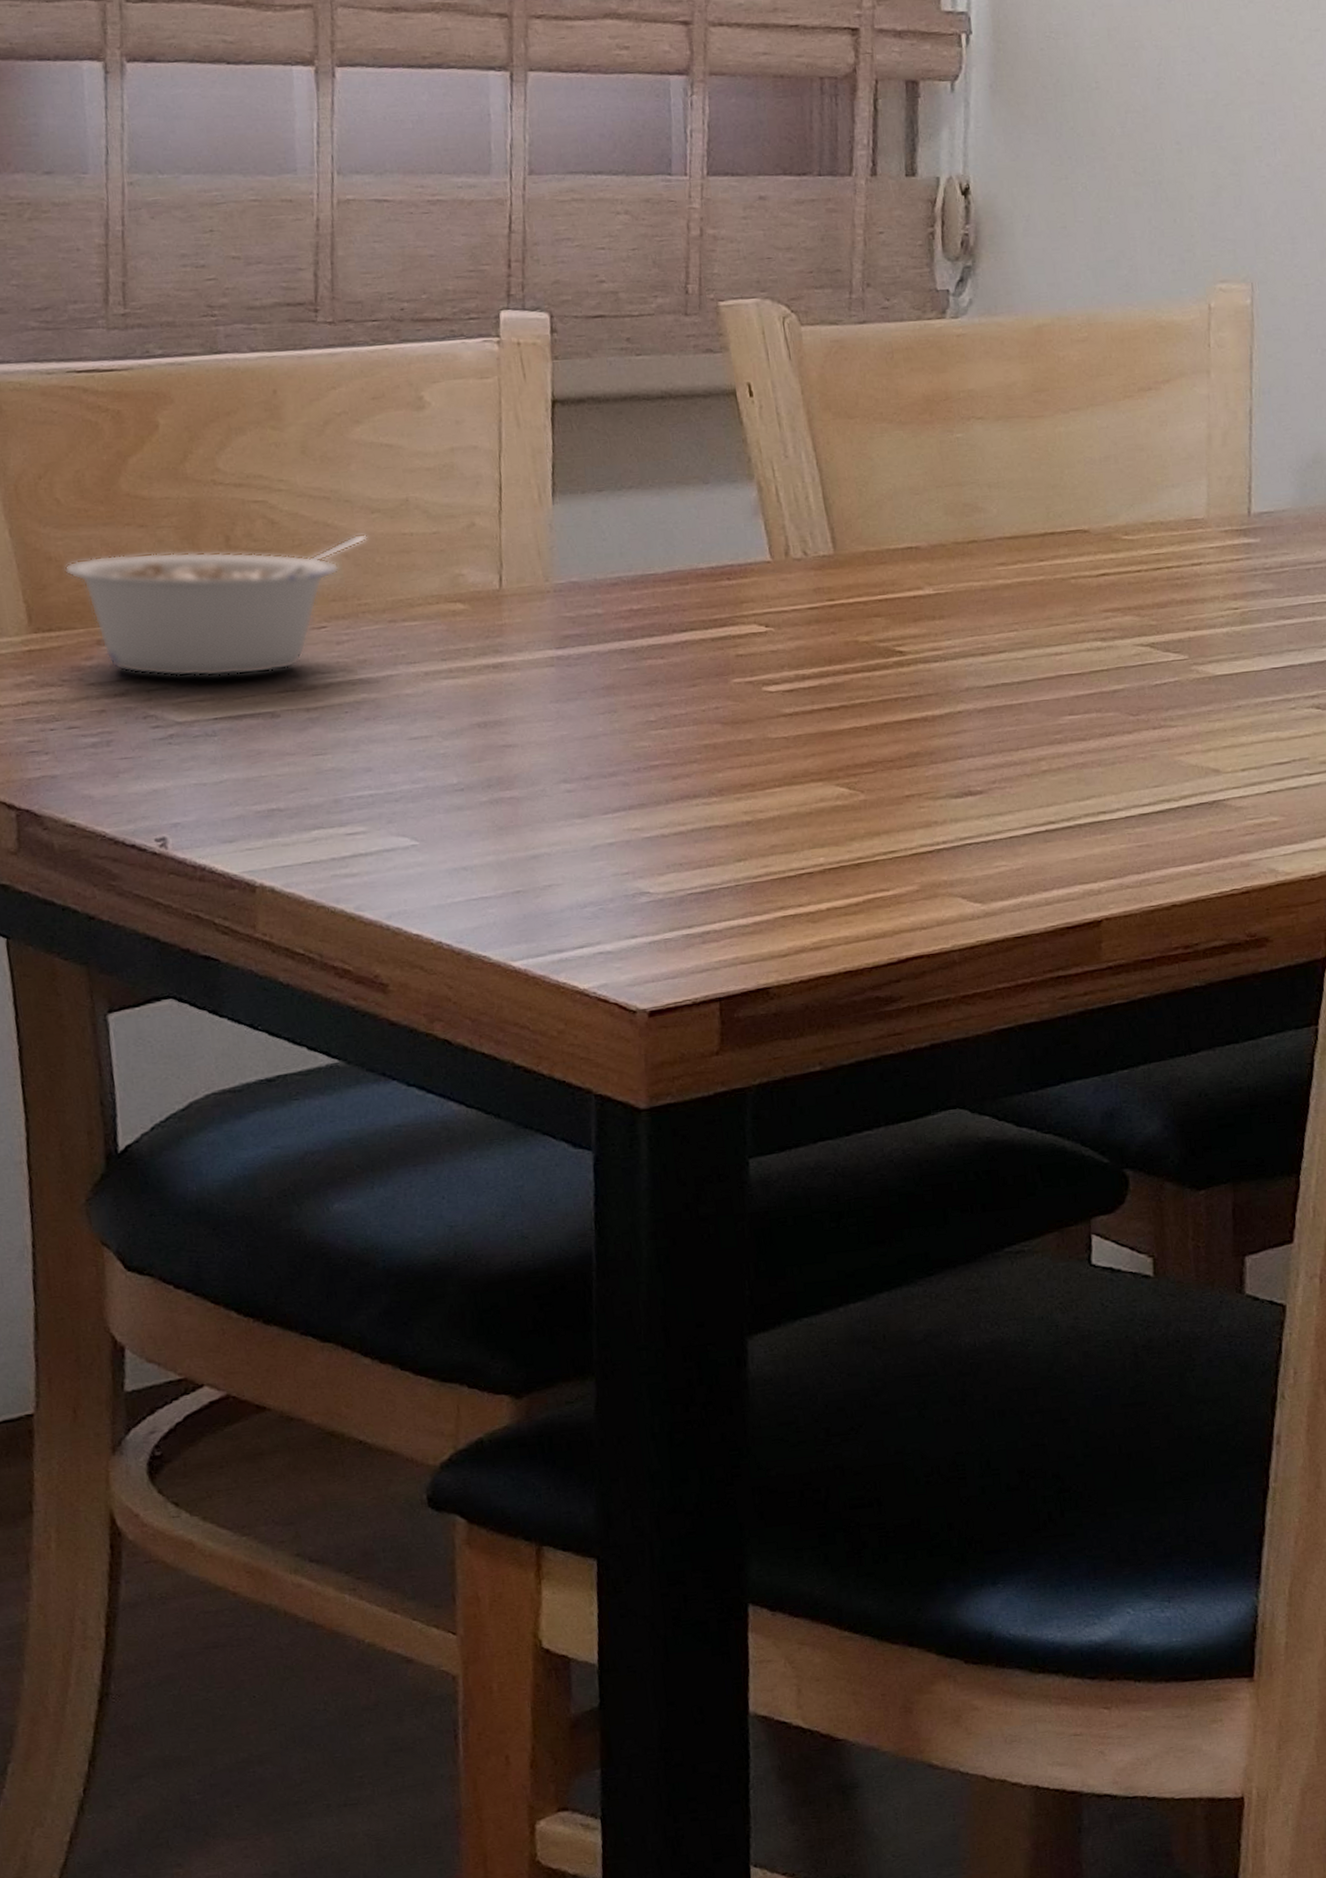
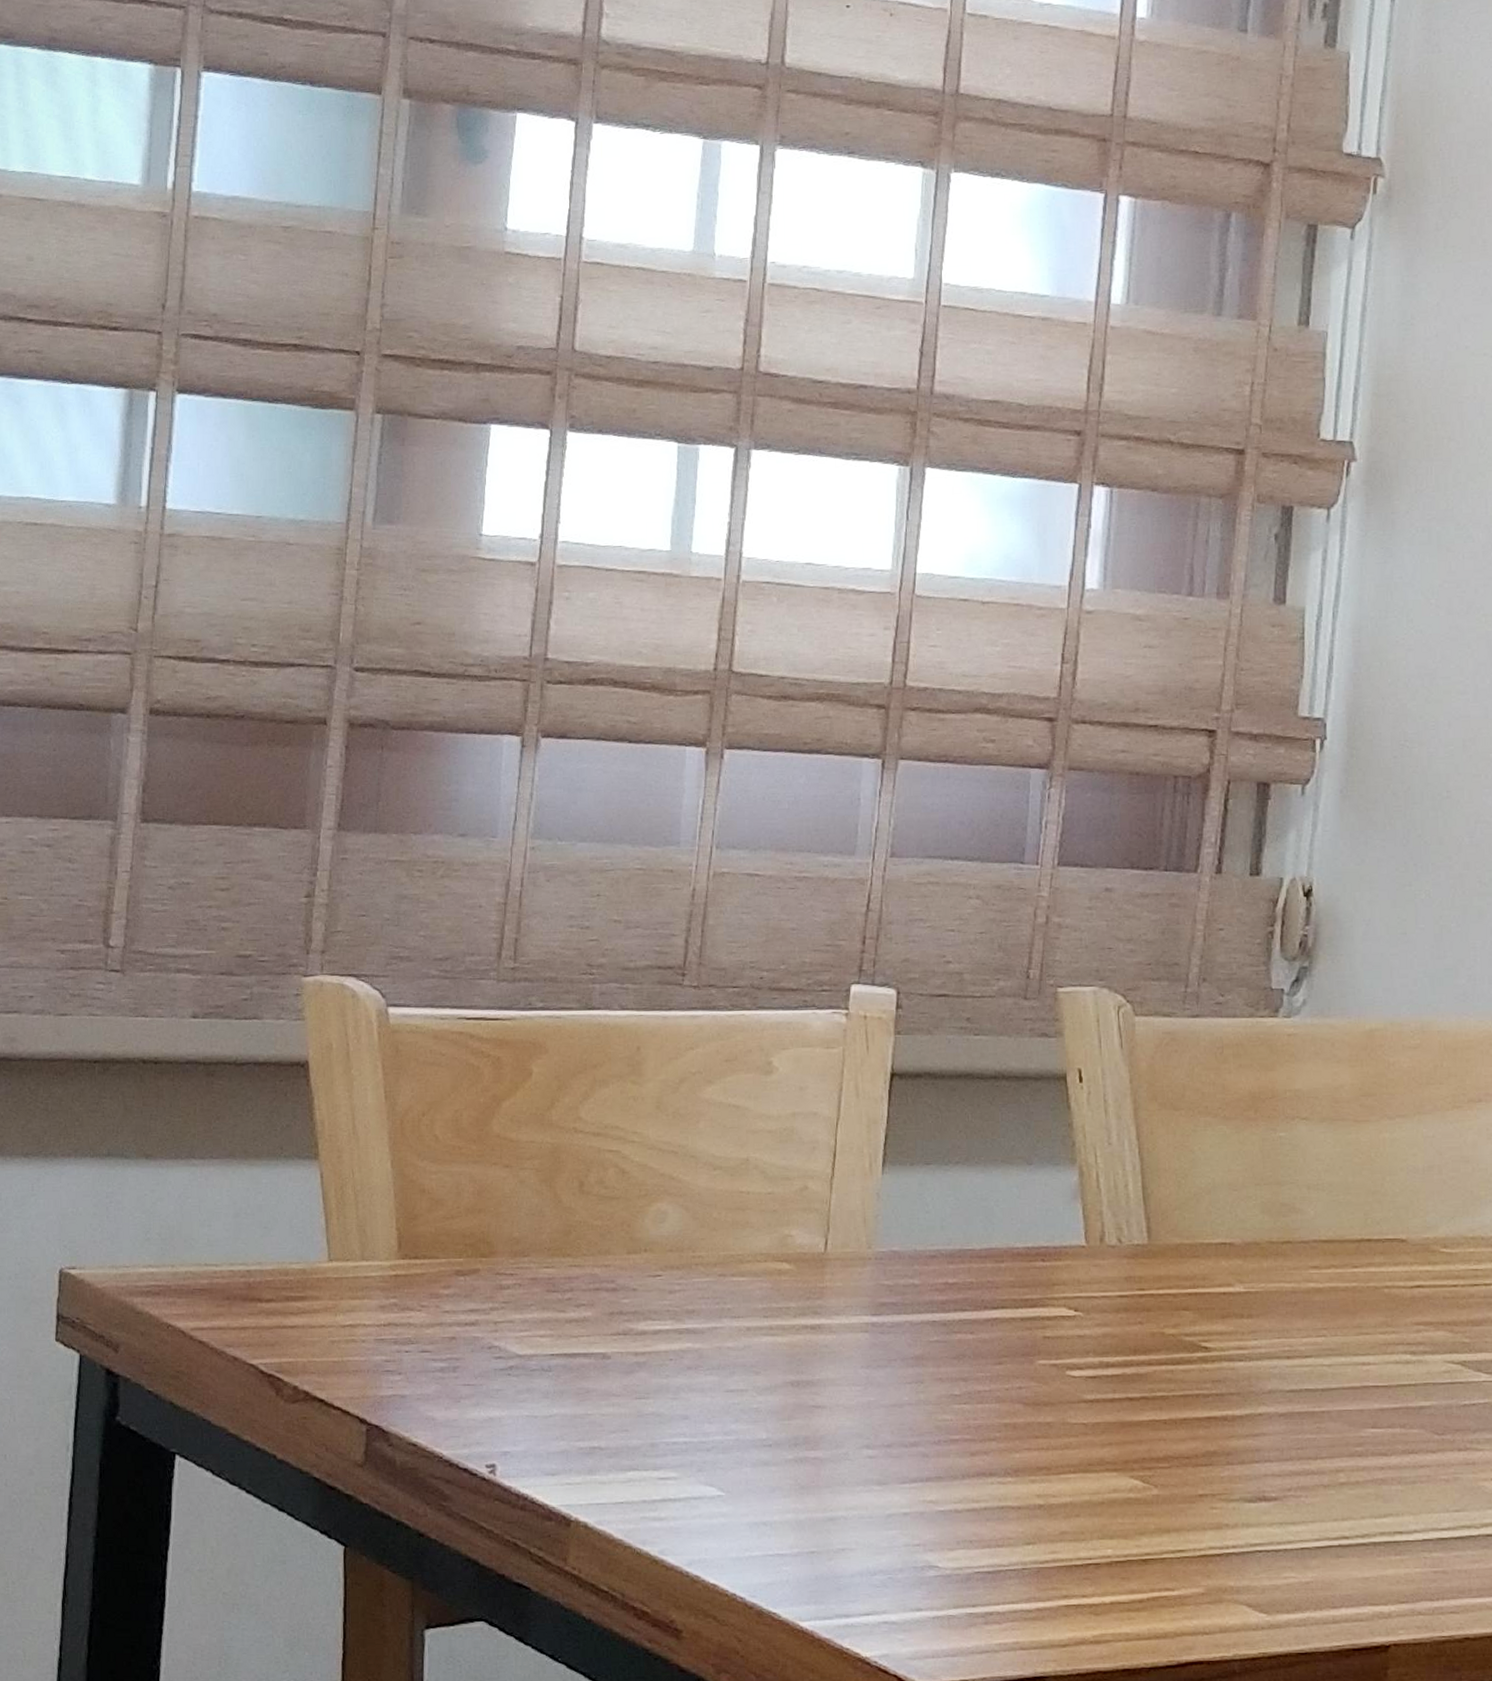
legume: present [64,533,367,677] -> none [435,1188,707,1315]

